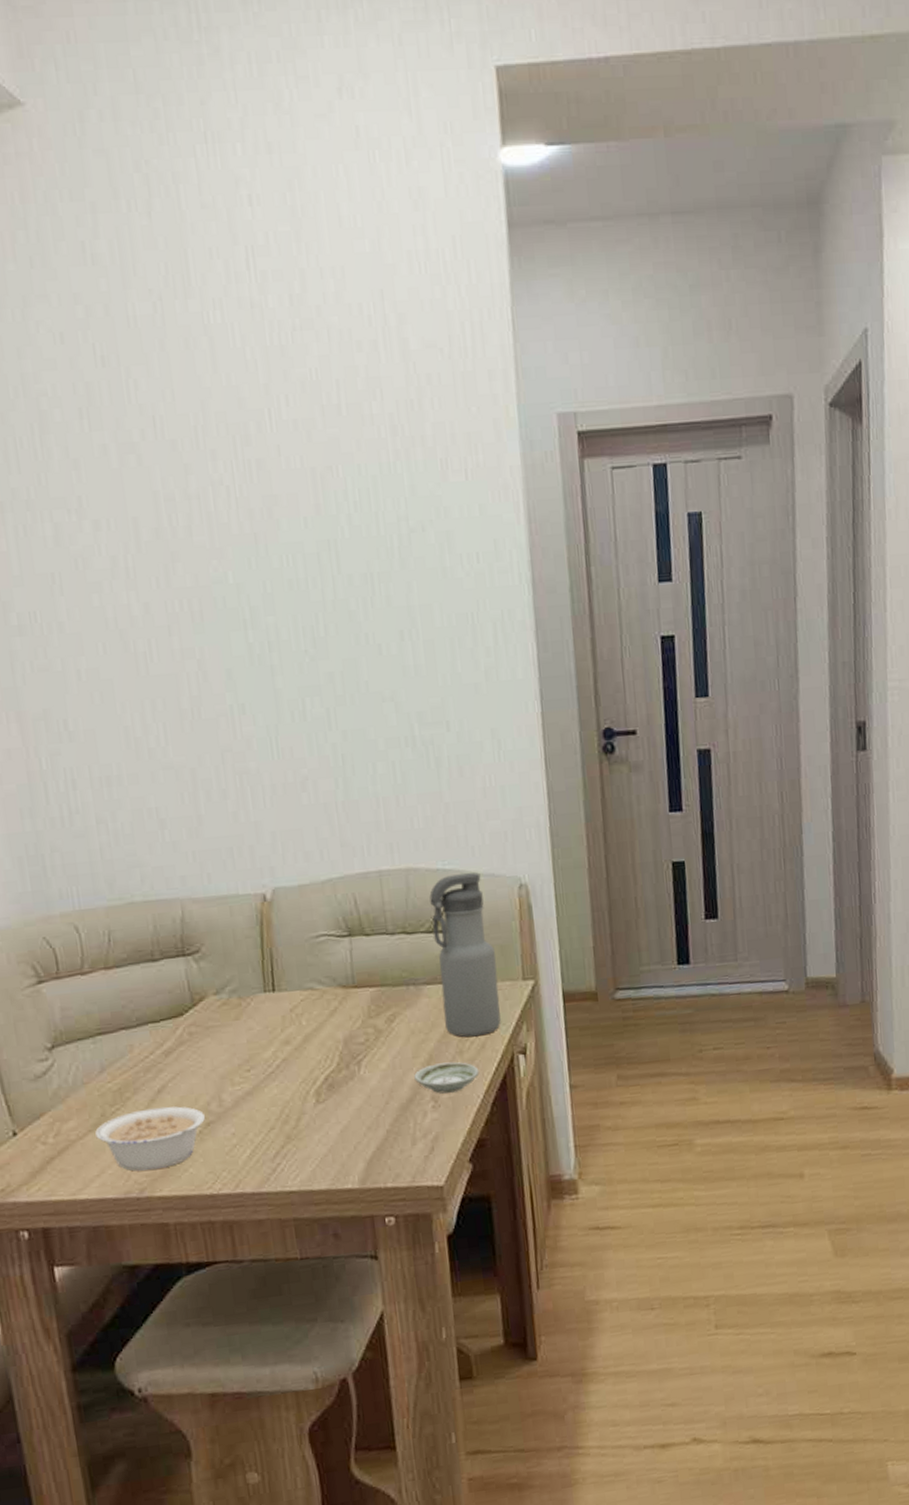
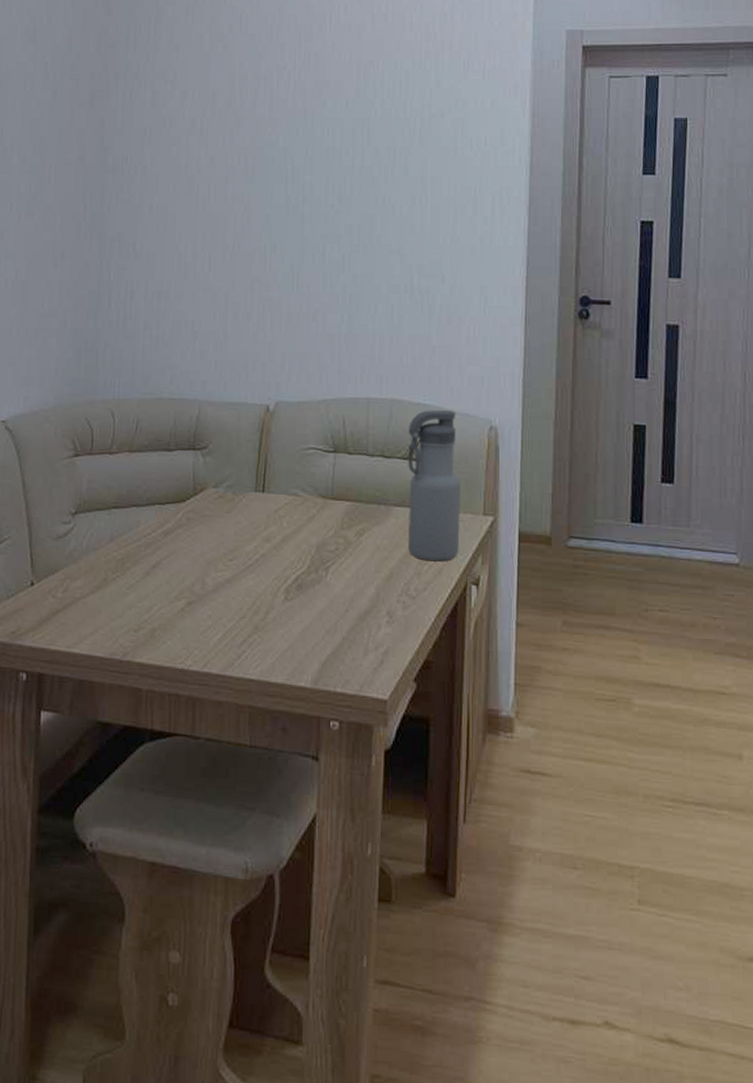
legume: present [95,1106,206,1171] -> none [96,580,189,638]
saucer: present [414,1062,480,1094] -> none [374,581,434,611]

